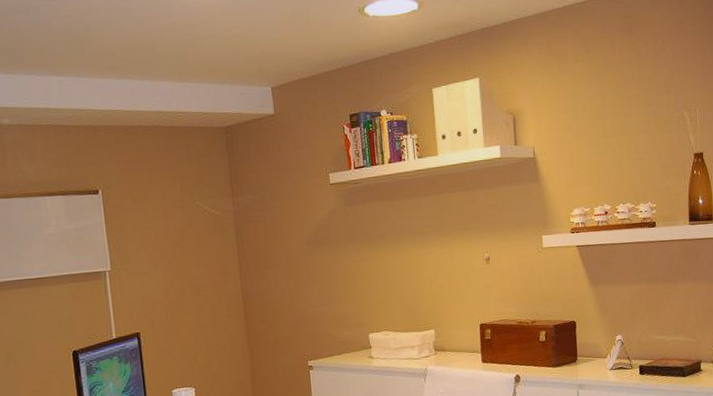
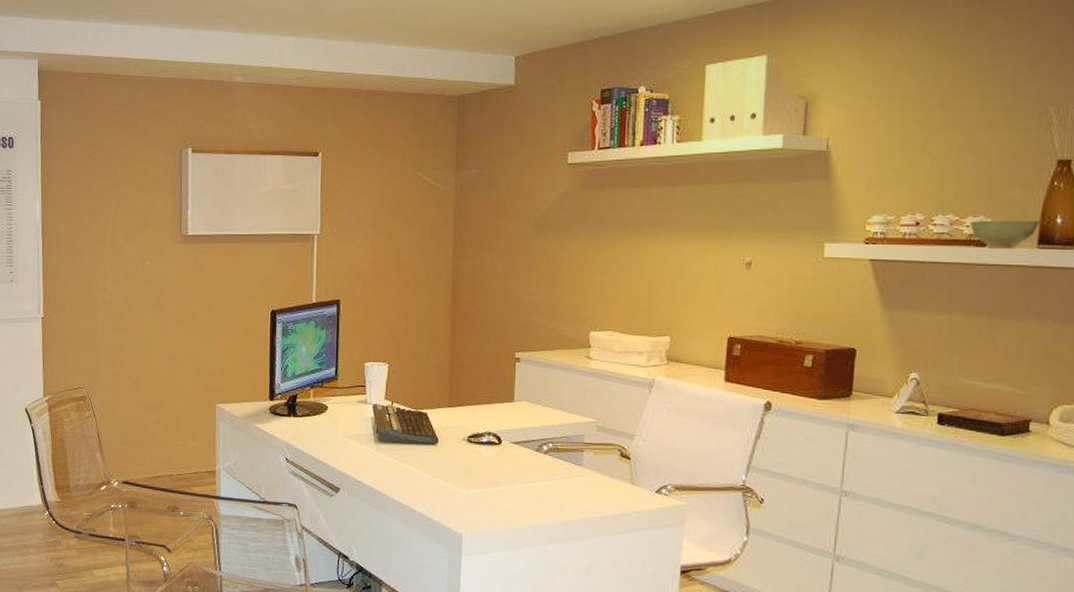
bowl: none [641,203,688,228] -> present [969,220,1039,249]

